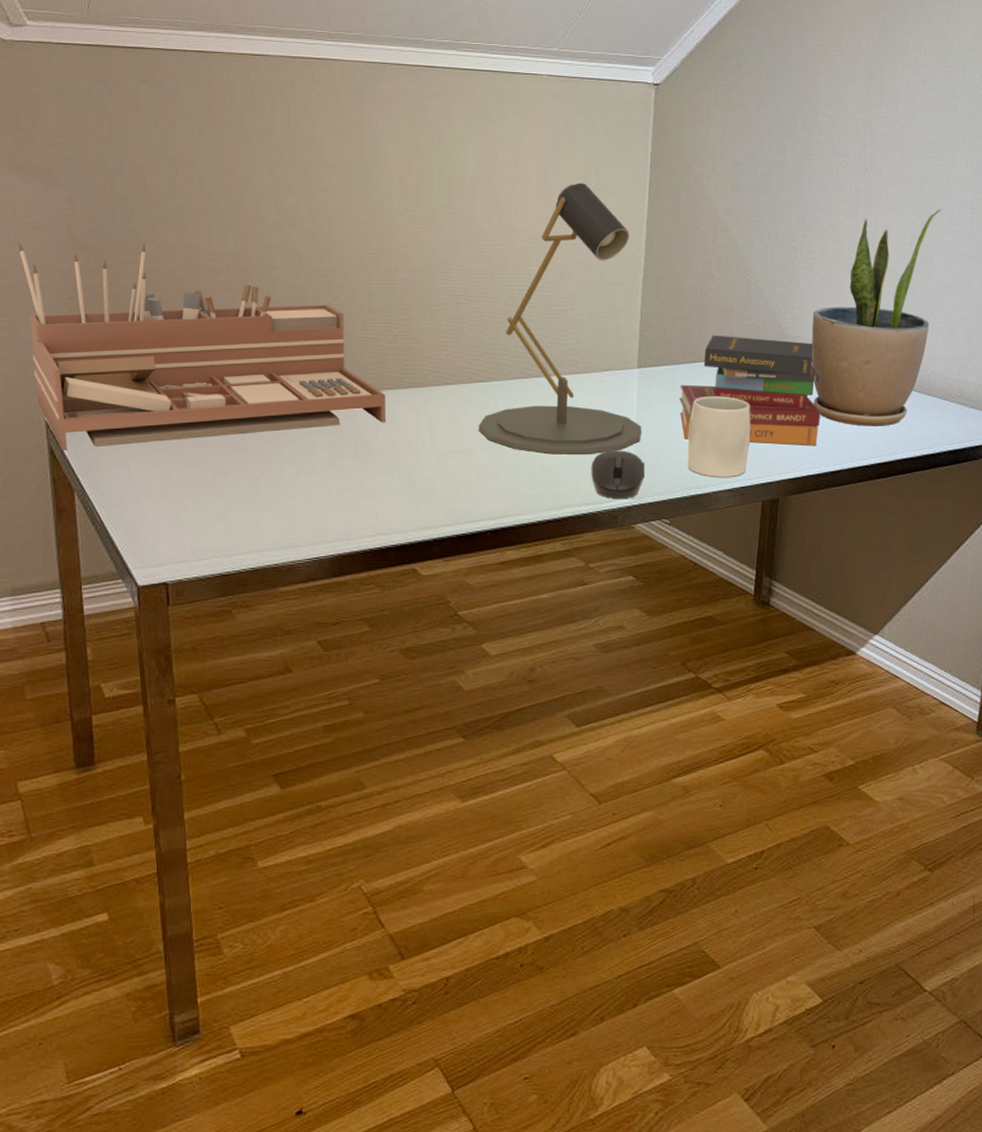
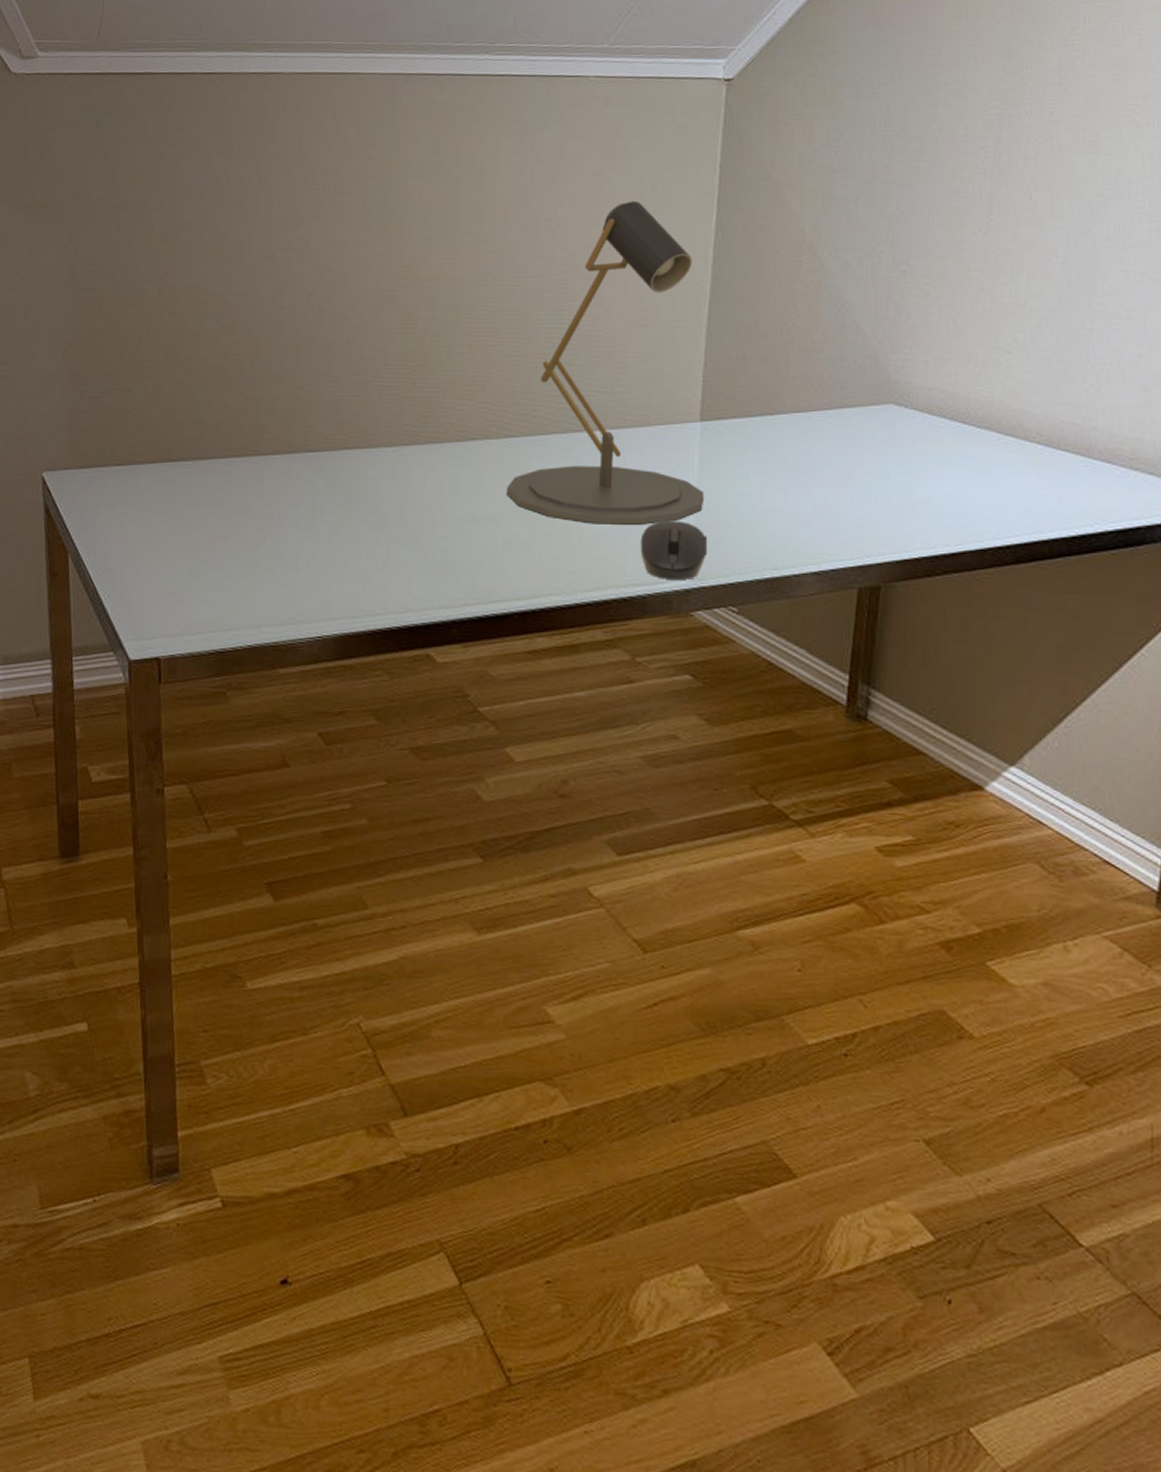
desk organizer: present [18,242,386,451] -> none [22,284,401,509]
books: present [679,335,822,446] -> none [751,380,939,521]
mug: present [687,396,752,478] -> none [761,456,845,558]
potted plant: present [811,209,942,426] -> none [925,217,1108,497]

